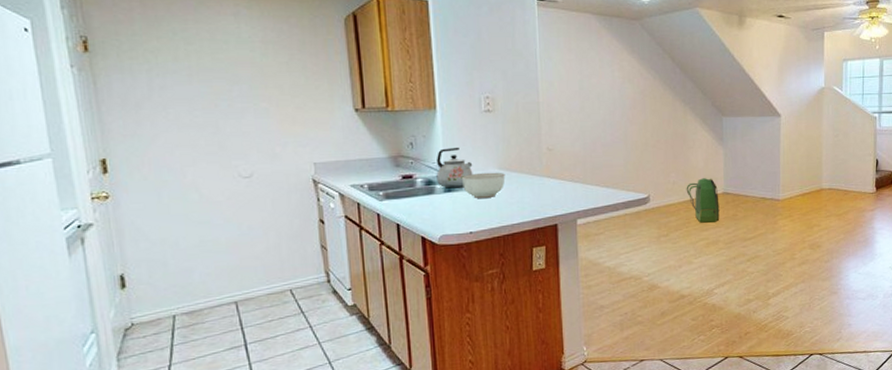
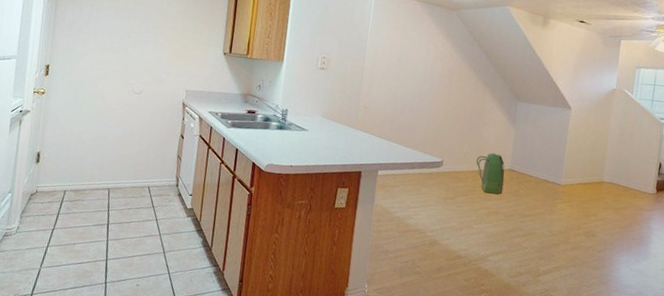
kettle: present [436,147,473,189] -> none [273,93,303,127]
bowl: present [461,172,506,199] -> none [291,117,327,140]

